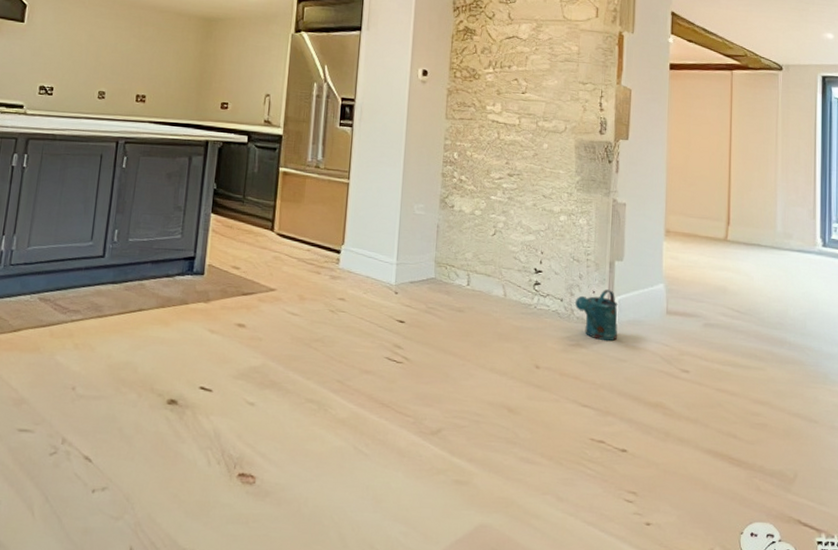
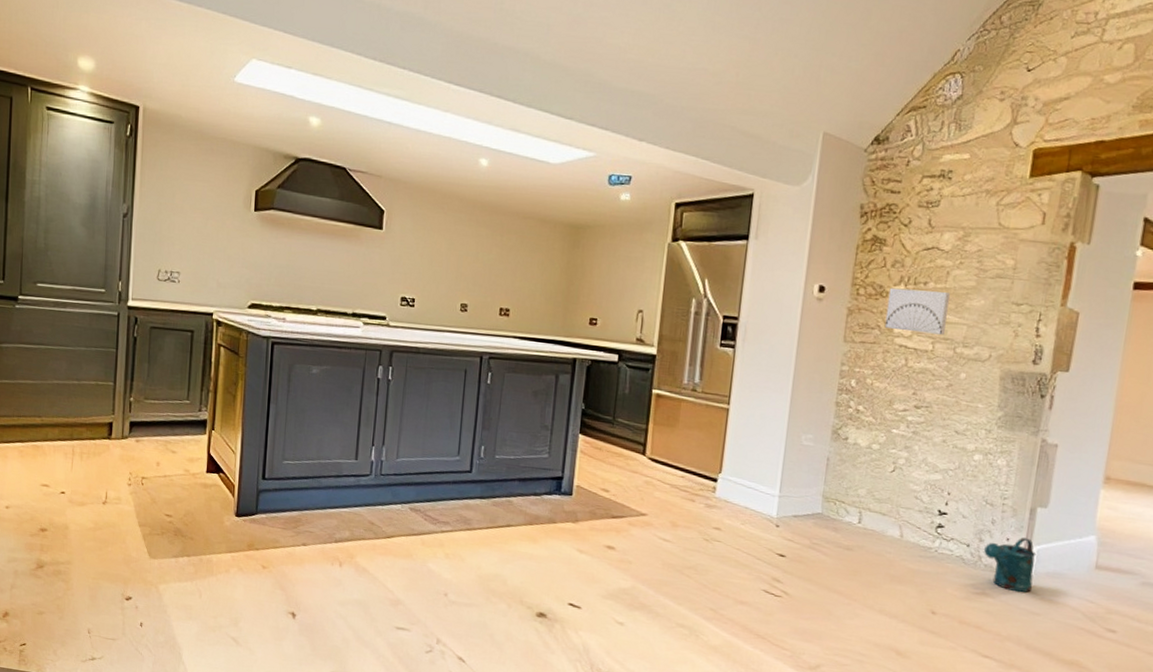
wall art: none [479,71,530,111] -> present [884,287,950,335]

